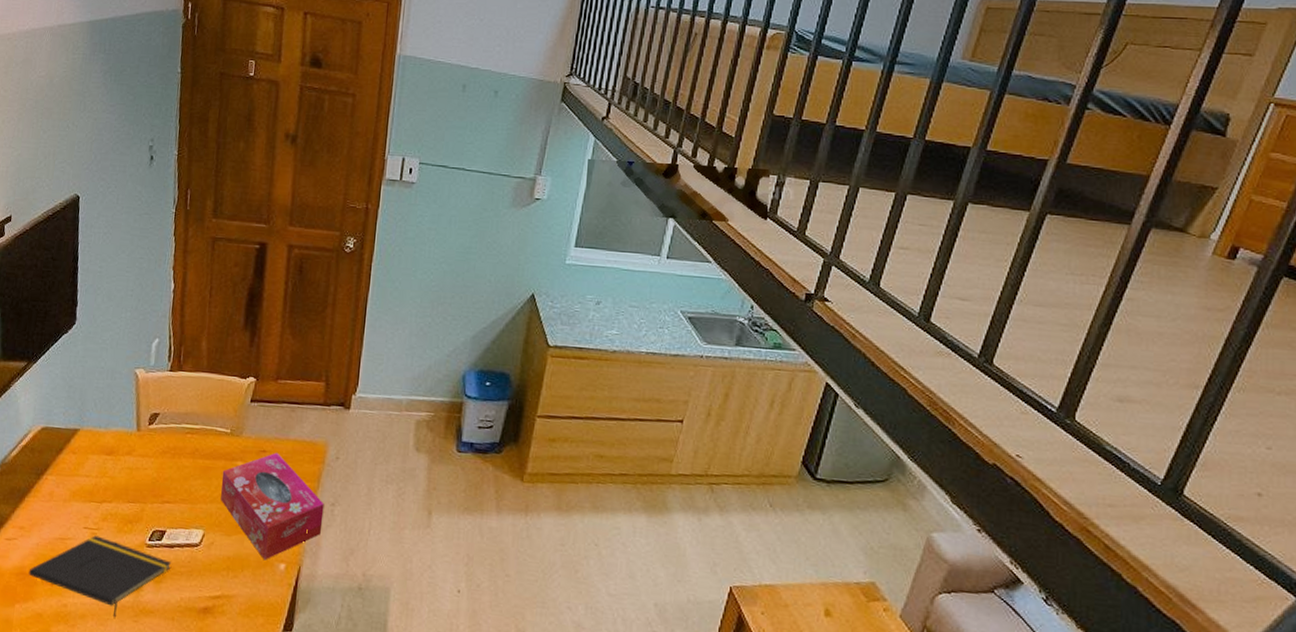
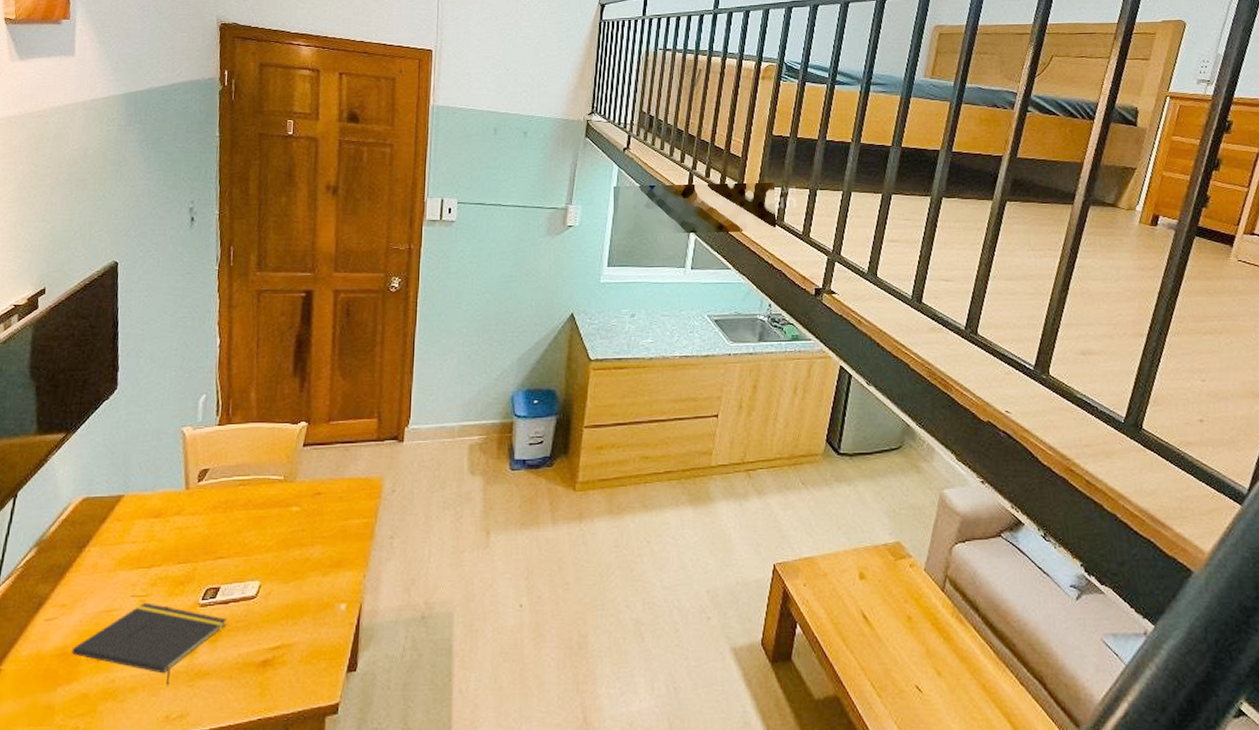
tissue box: present [221,452,324,561] -> none [276,493,383,603]

